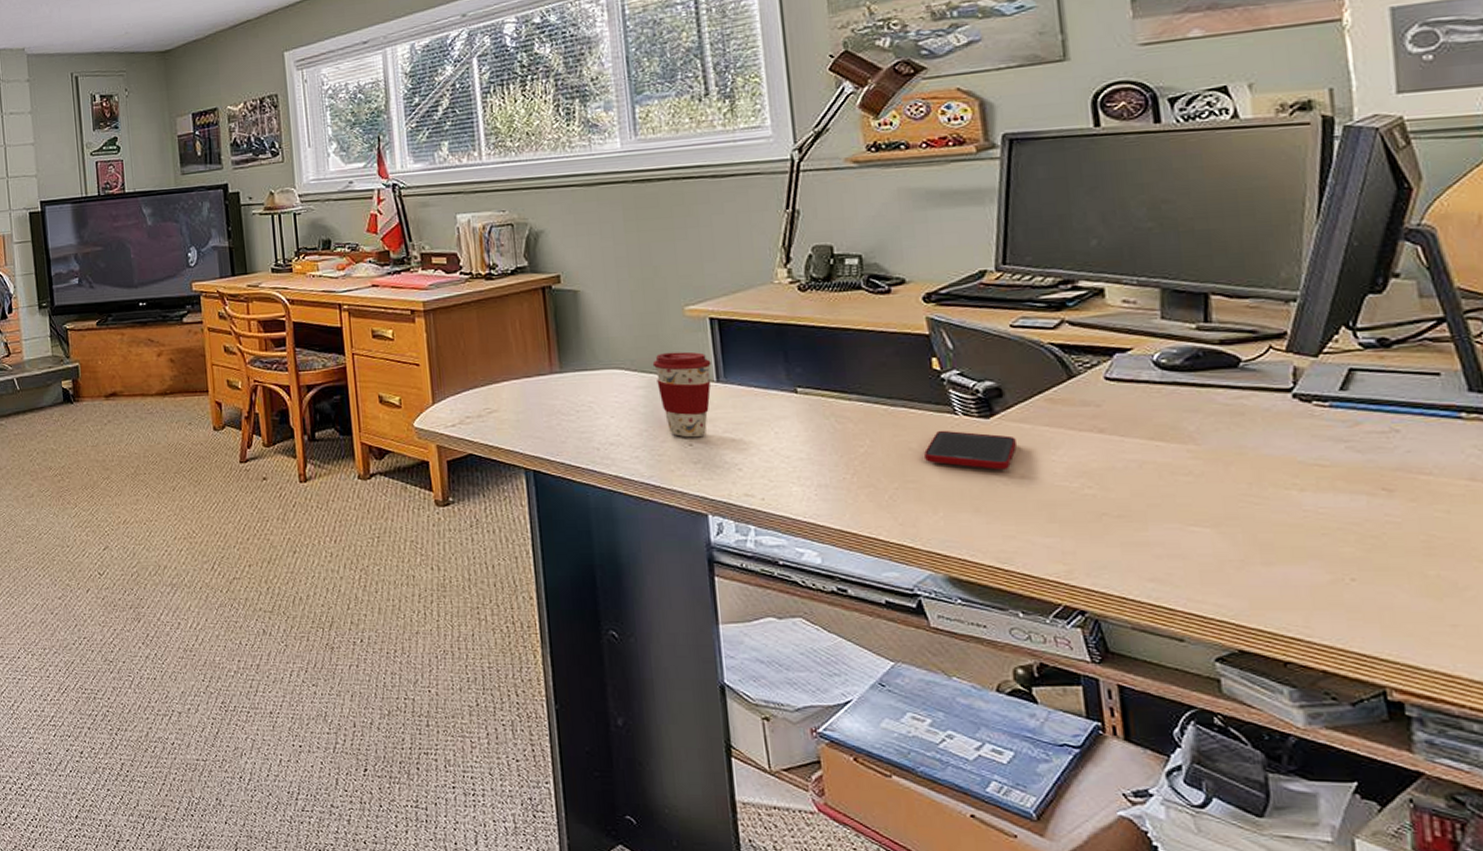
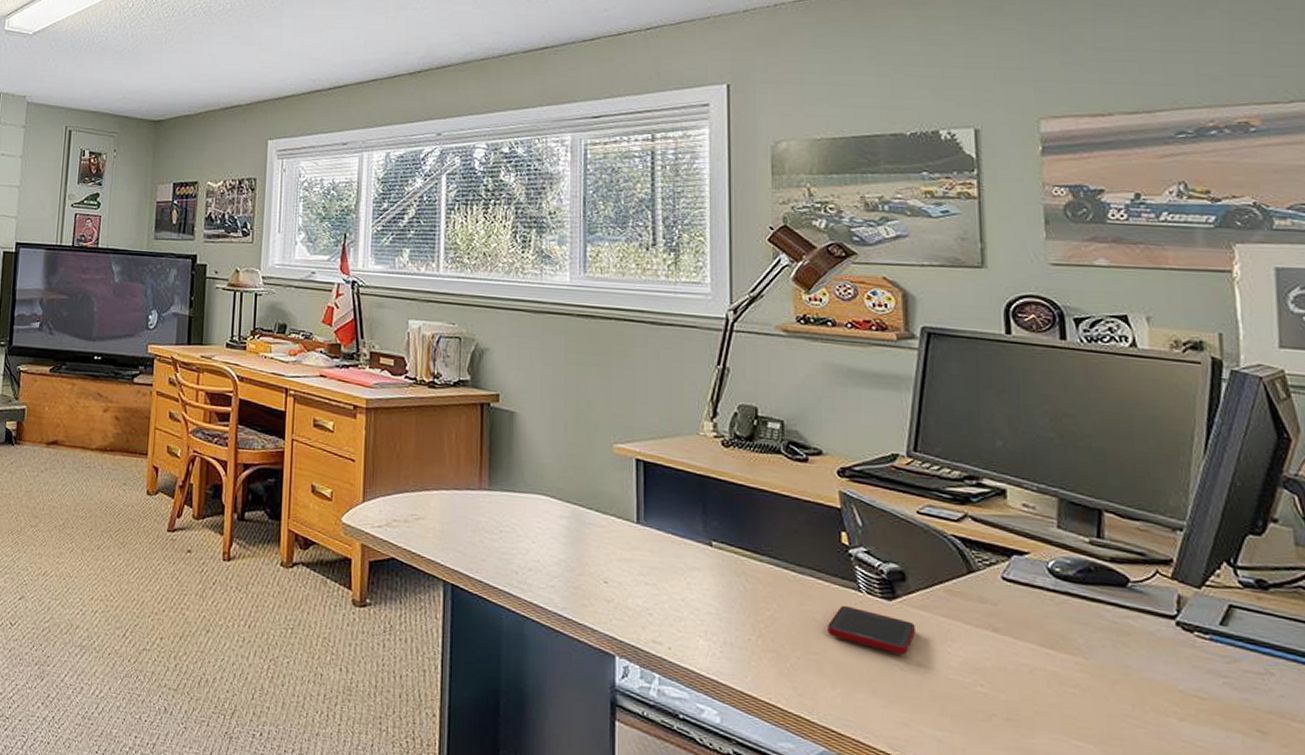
coffee cup: present [652,351,711,438] -> none [577,486,633,576]

